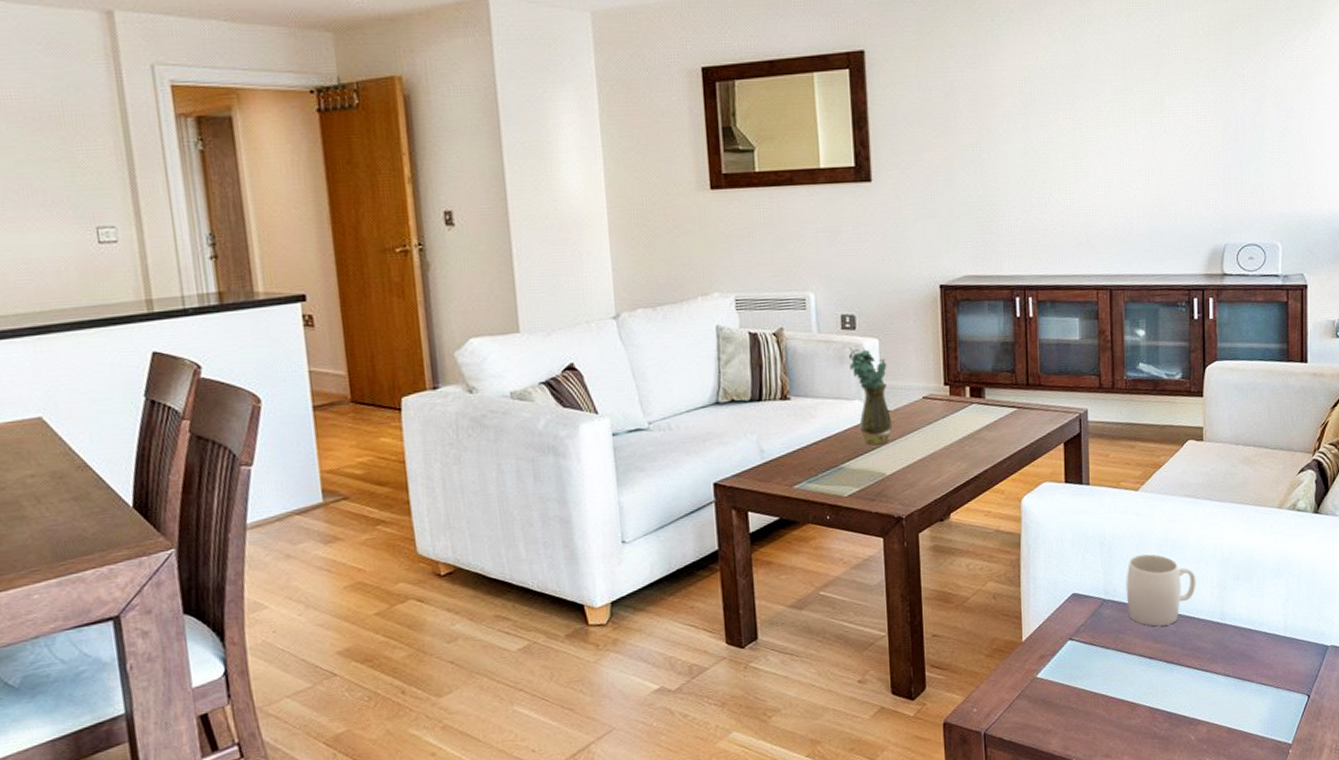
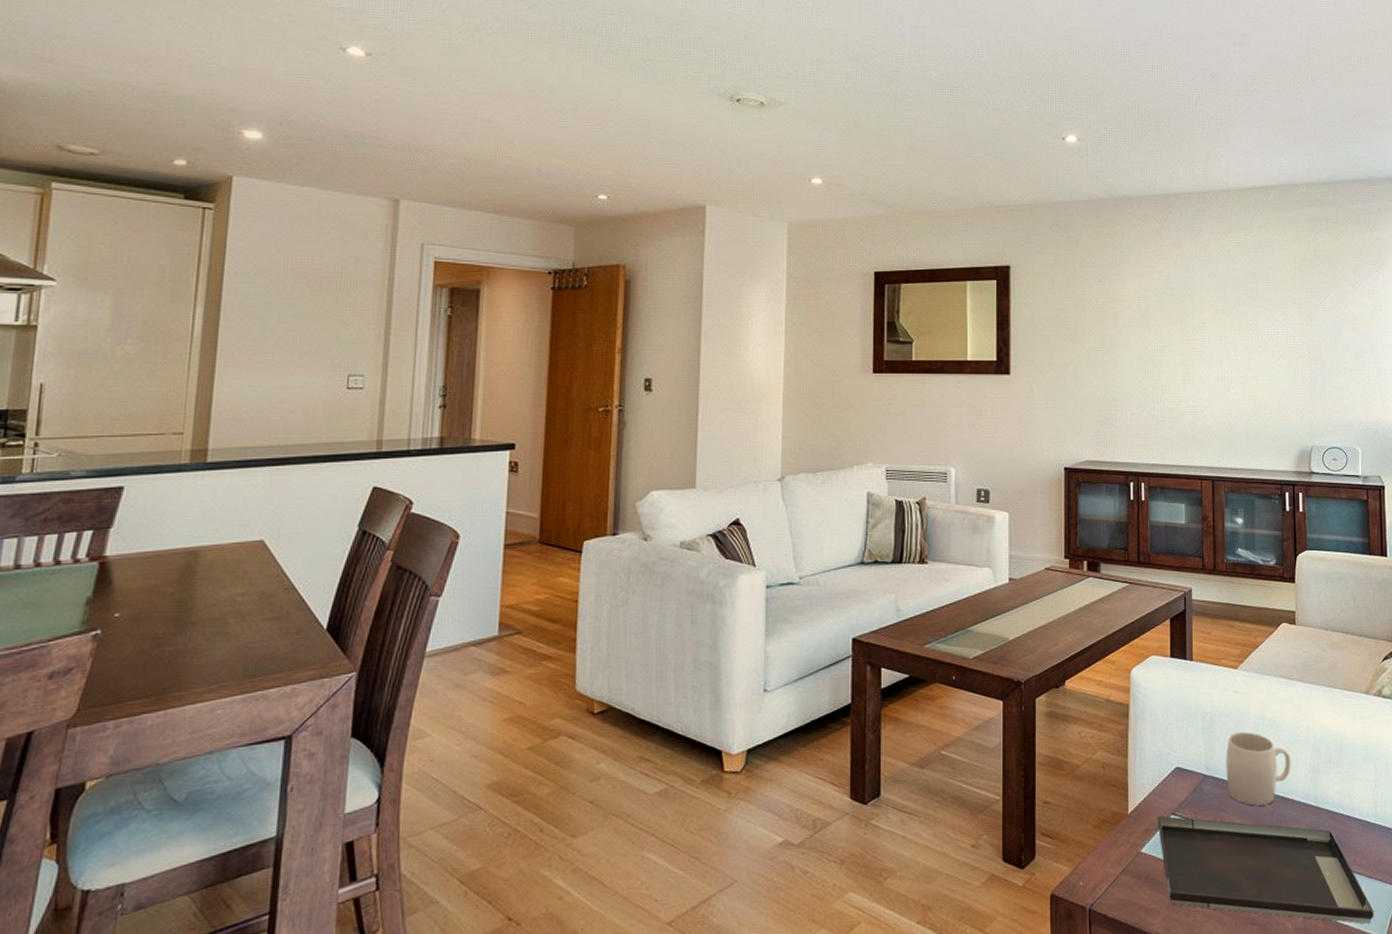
vase: present [849,347,893,446] -> none [982,518,1017,611]
tray: none [1054,641,1281,732] -> present [1158,816,1374,924]

